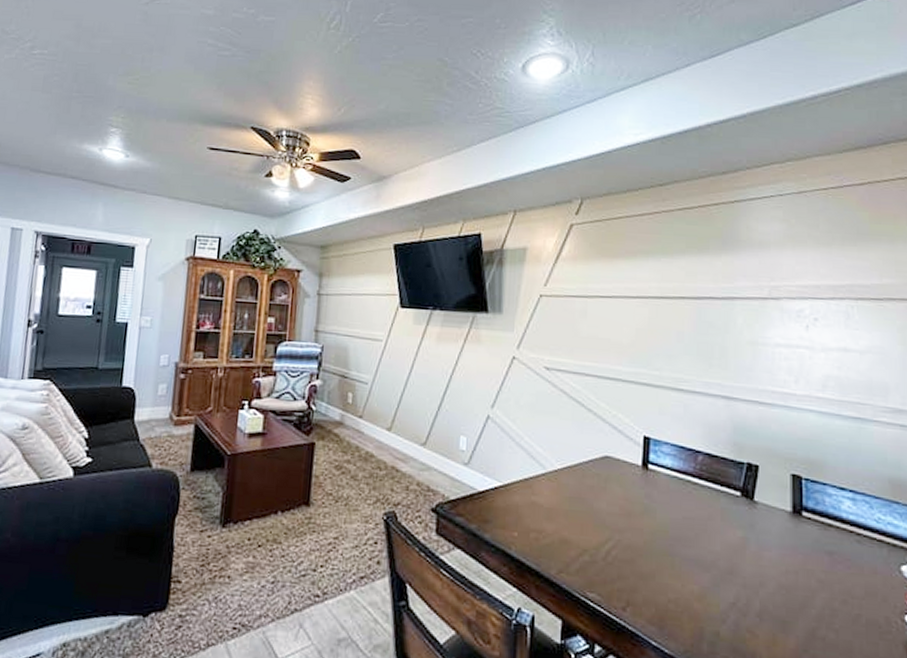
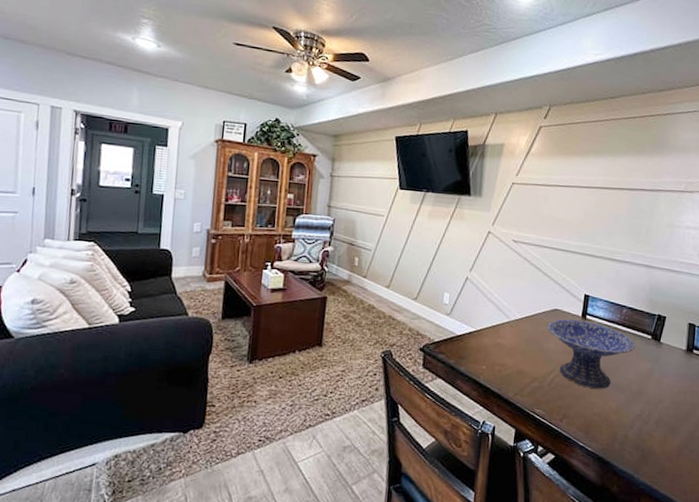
decorative bowl: none [596,469,719,566] -> present [547,319,635,389]

